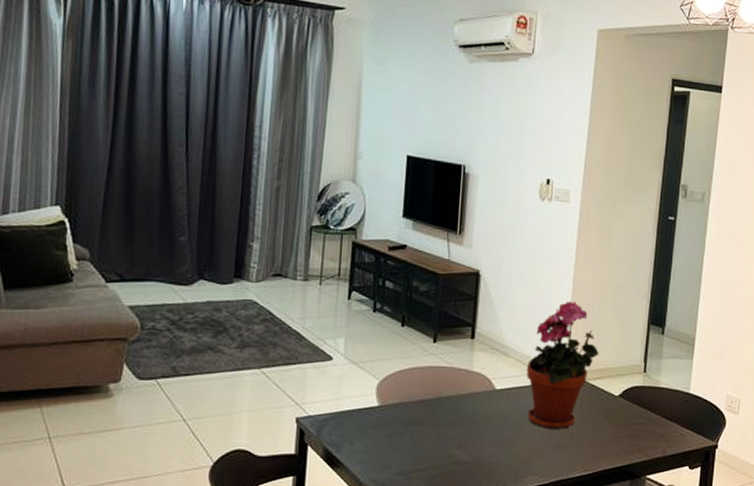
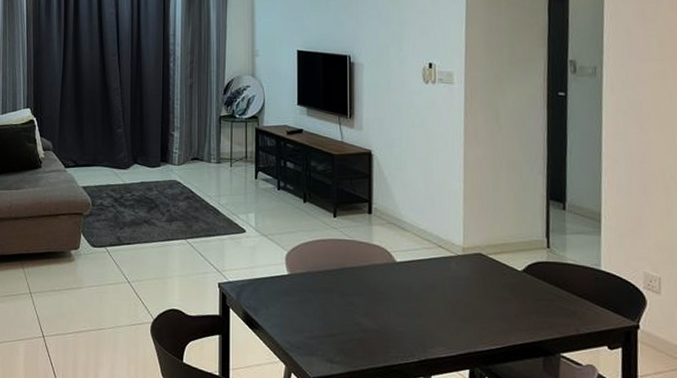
potted plant: present [526,301,599,429] -> none [424,177,497,303]

